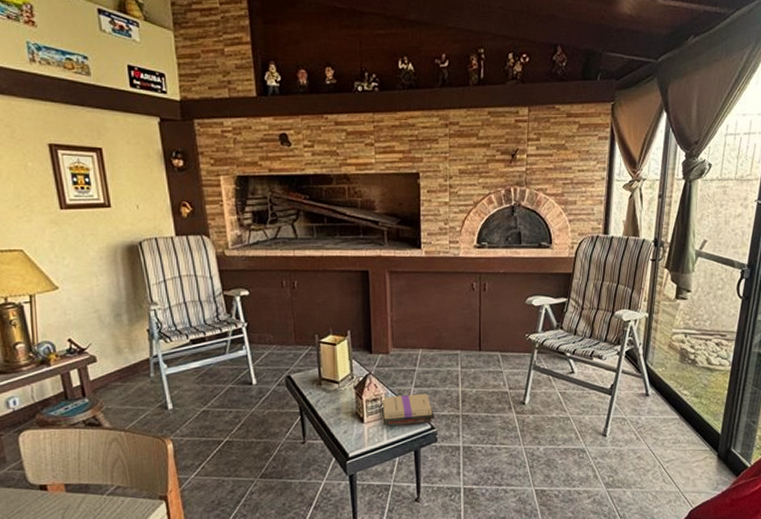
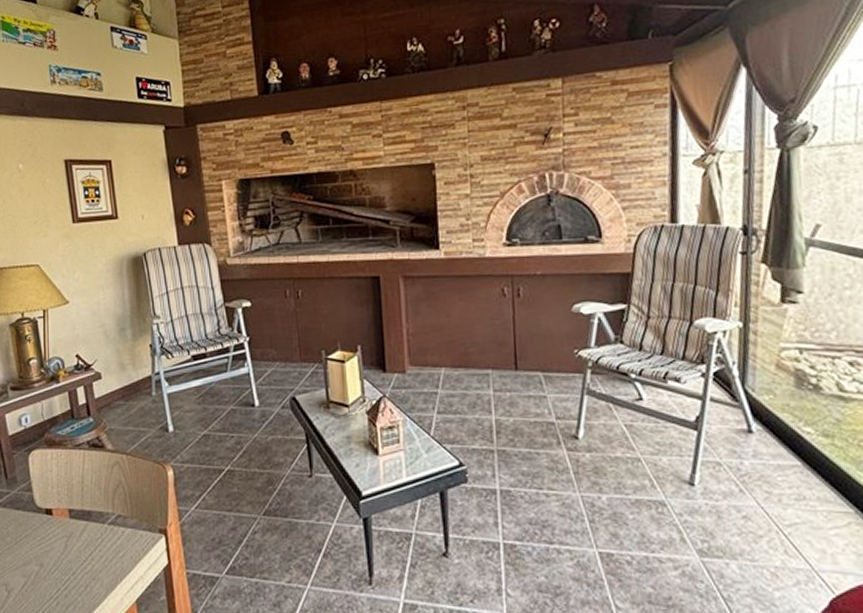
books: present [379,393,435,427] -> none [396,421,463,461]

